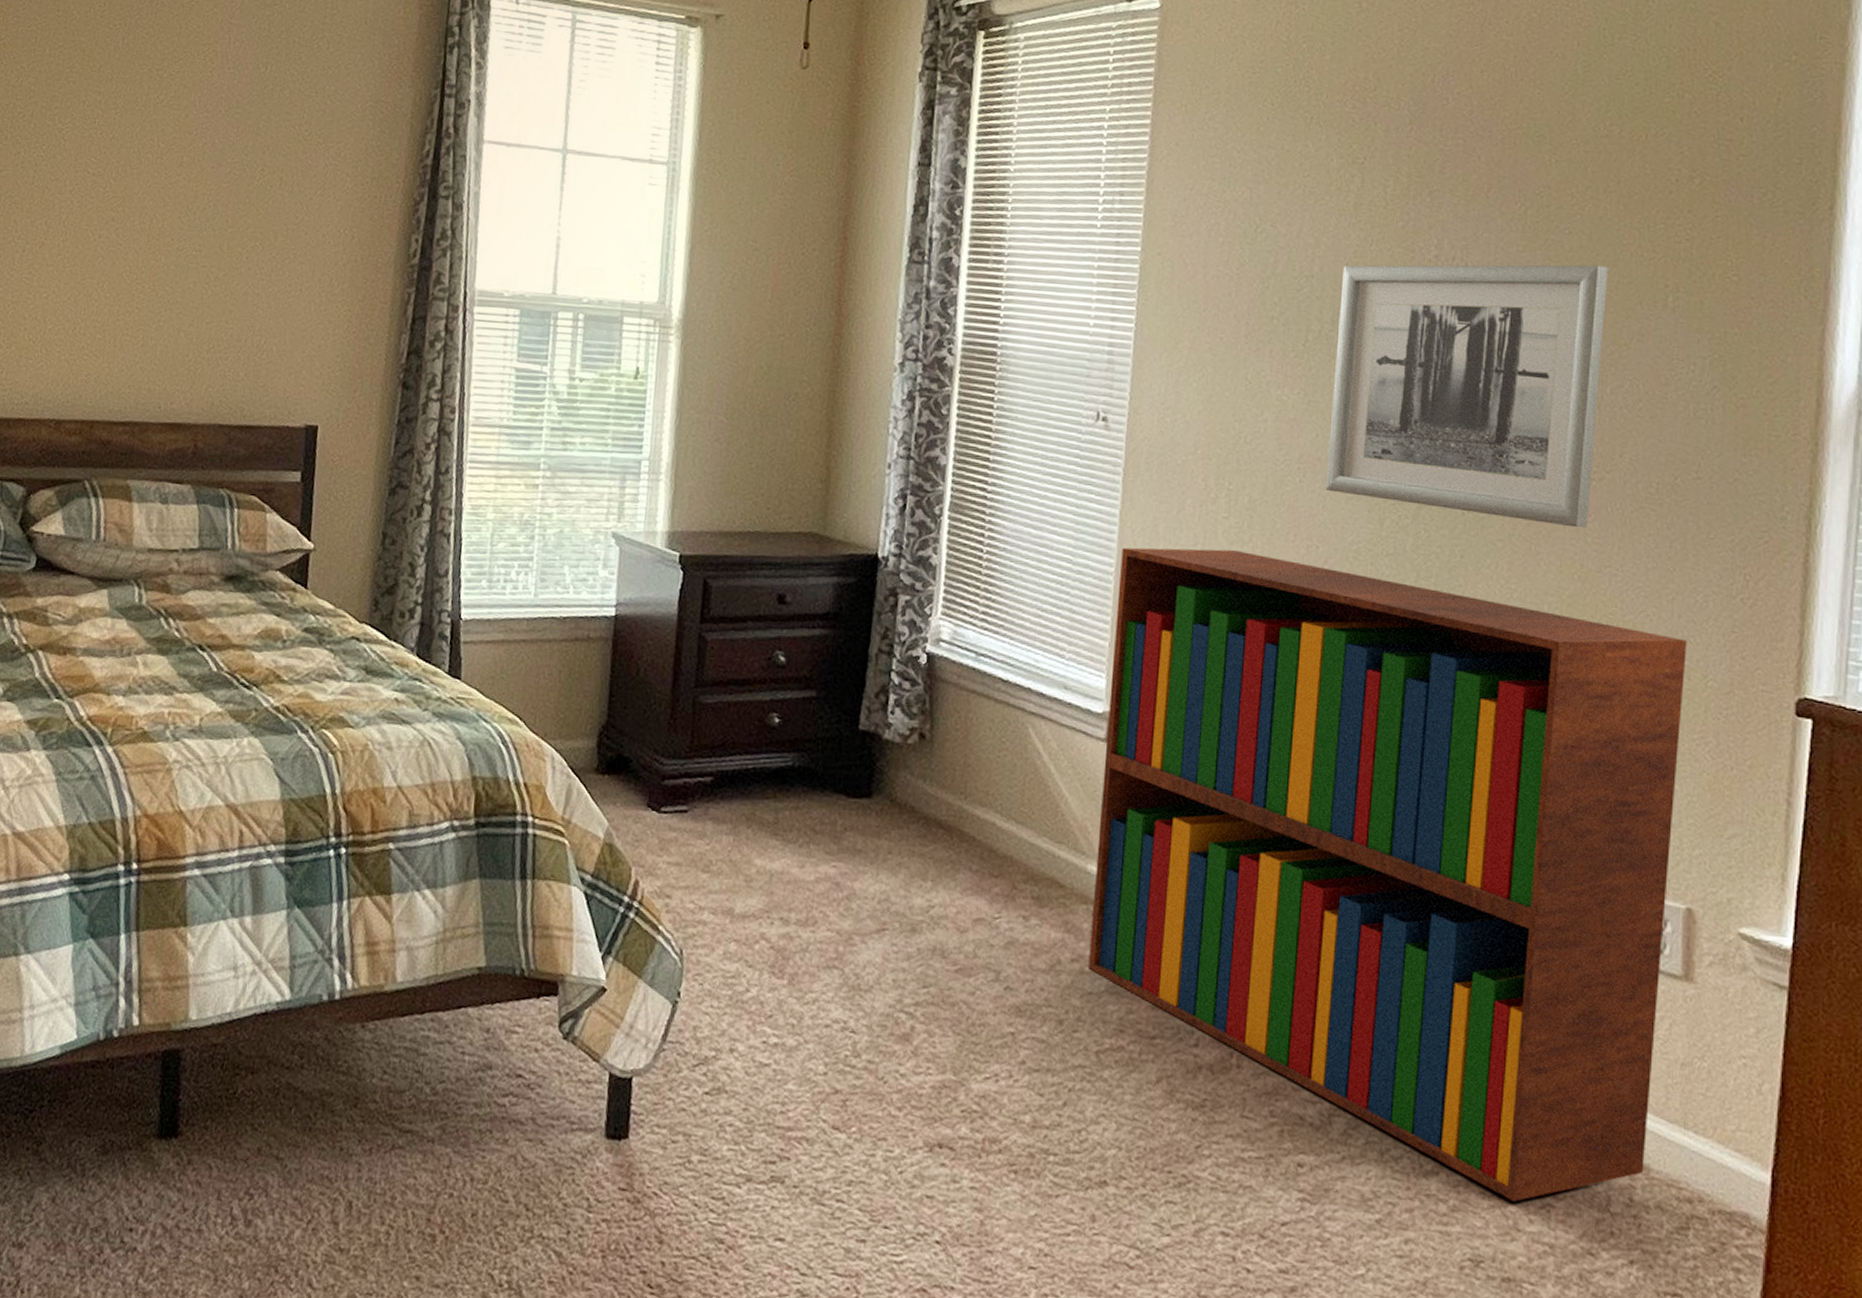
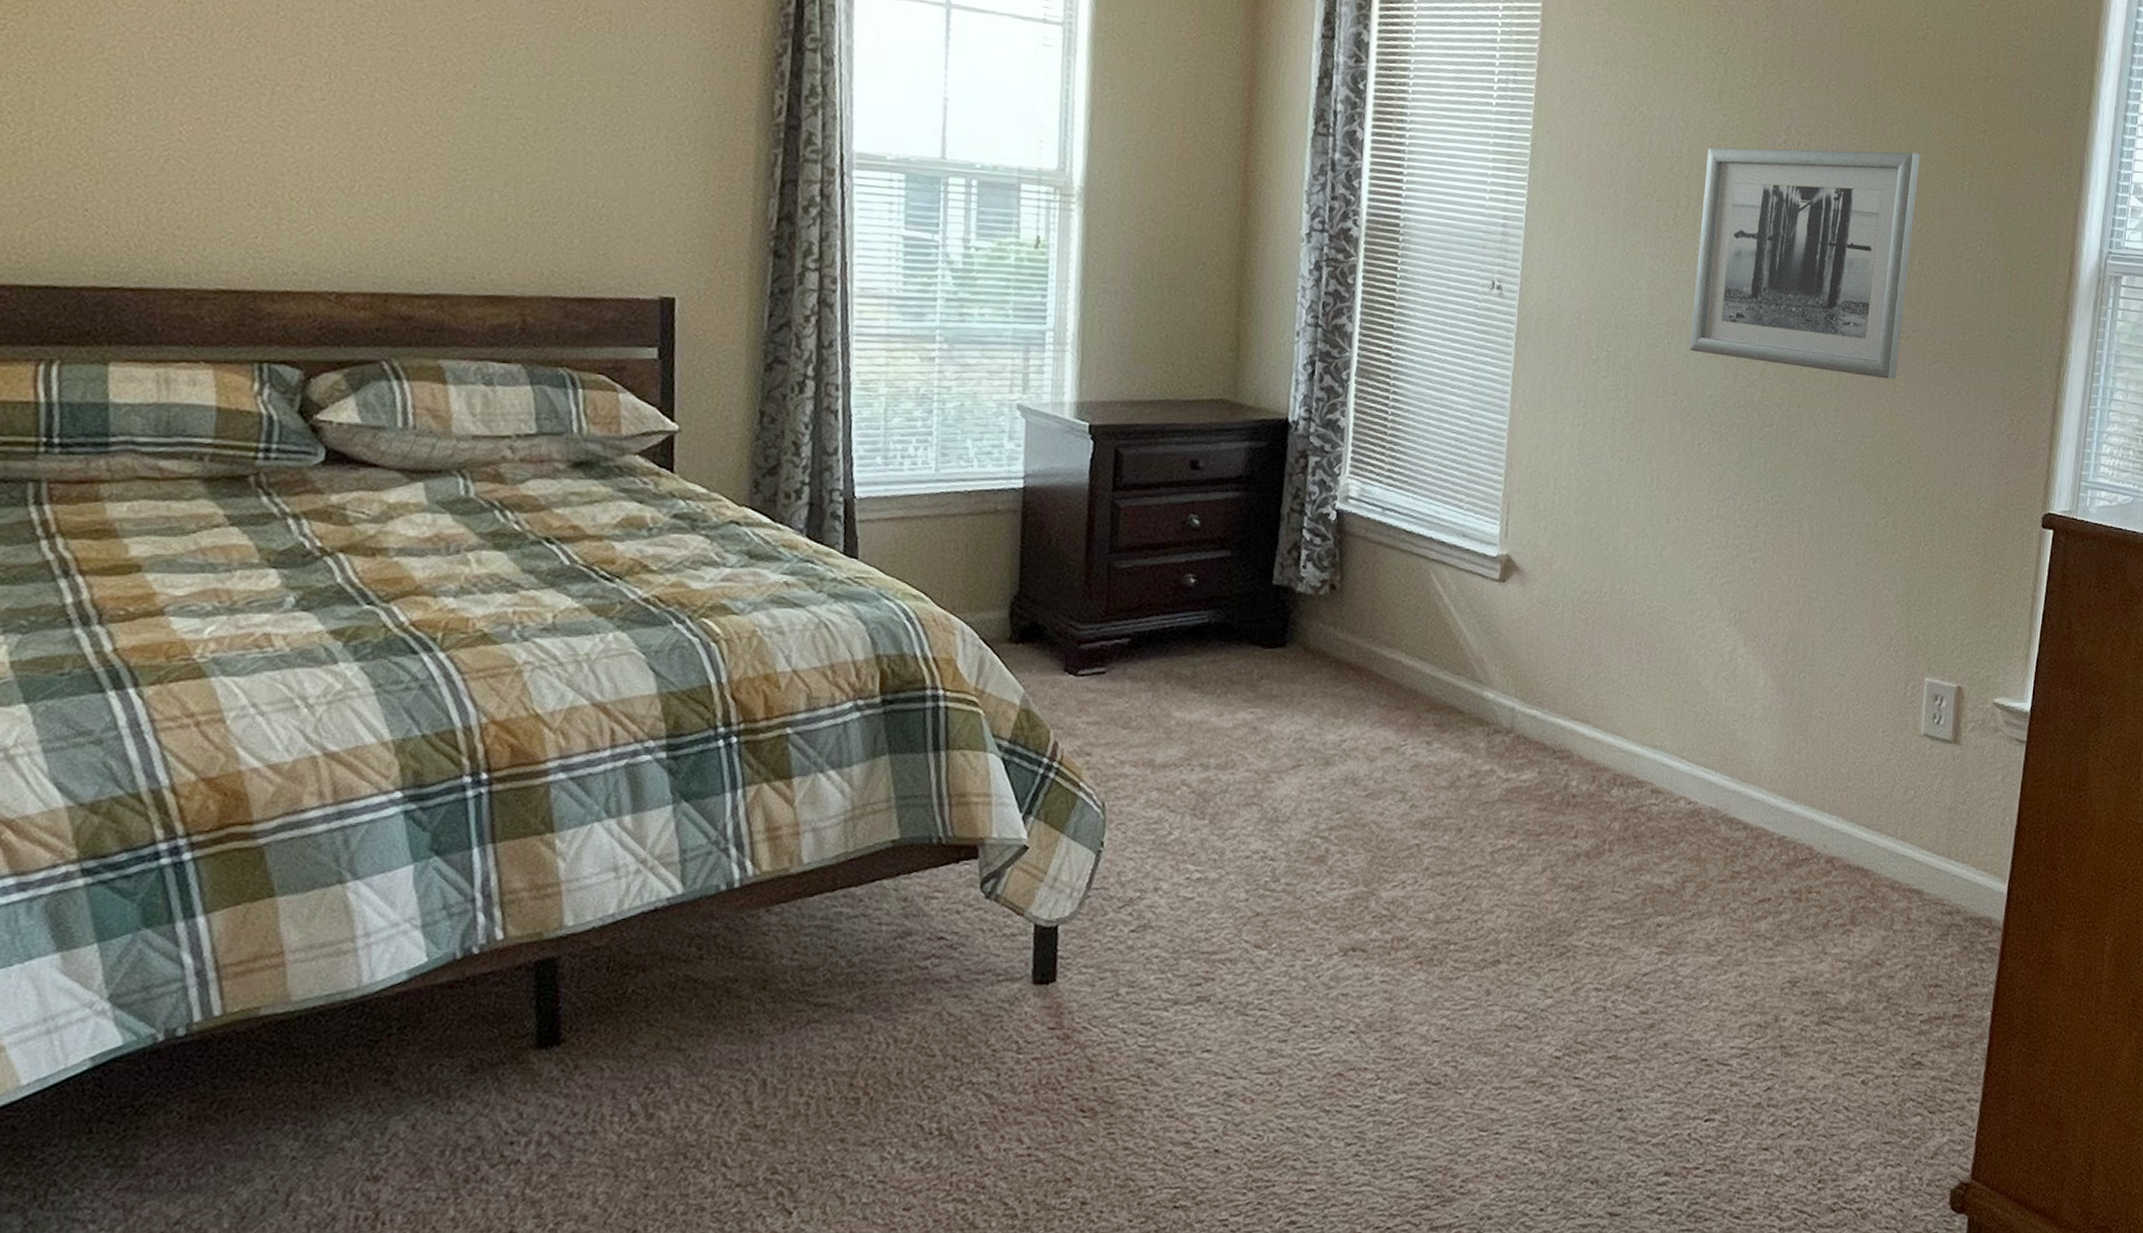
bookshelf: present [1088,547,1687,1202] -> none [1484,405,1967,931]

